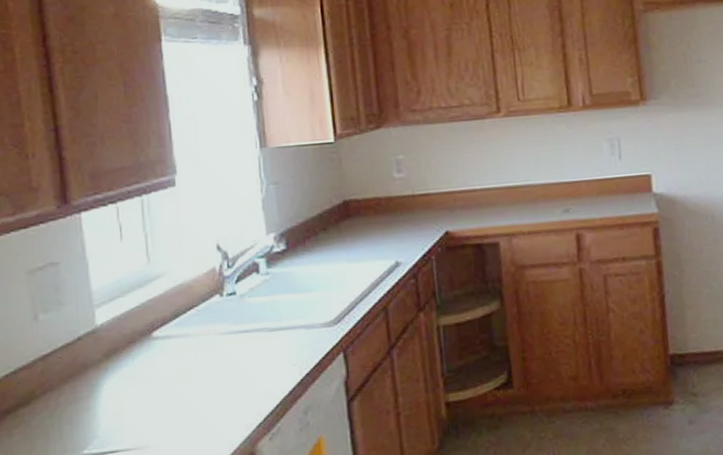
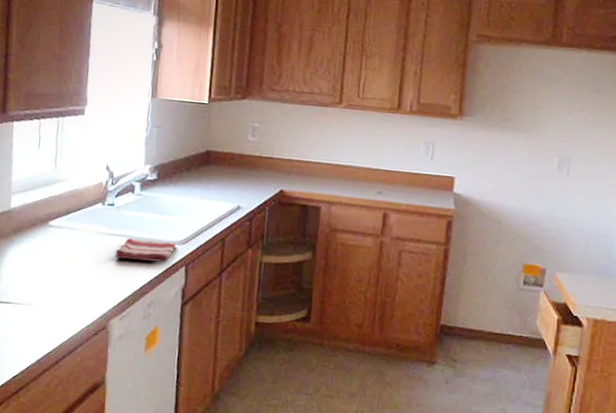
dish towel: none [248,325,326,362] -> present [114,238,176,263]

